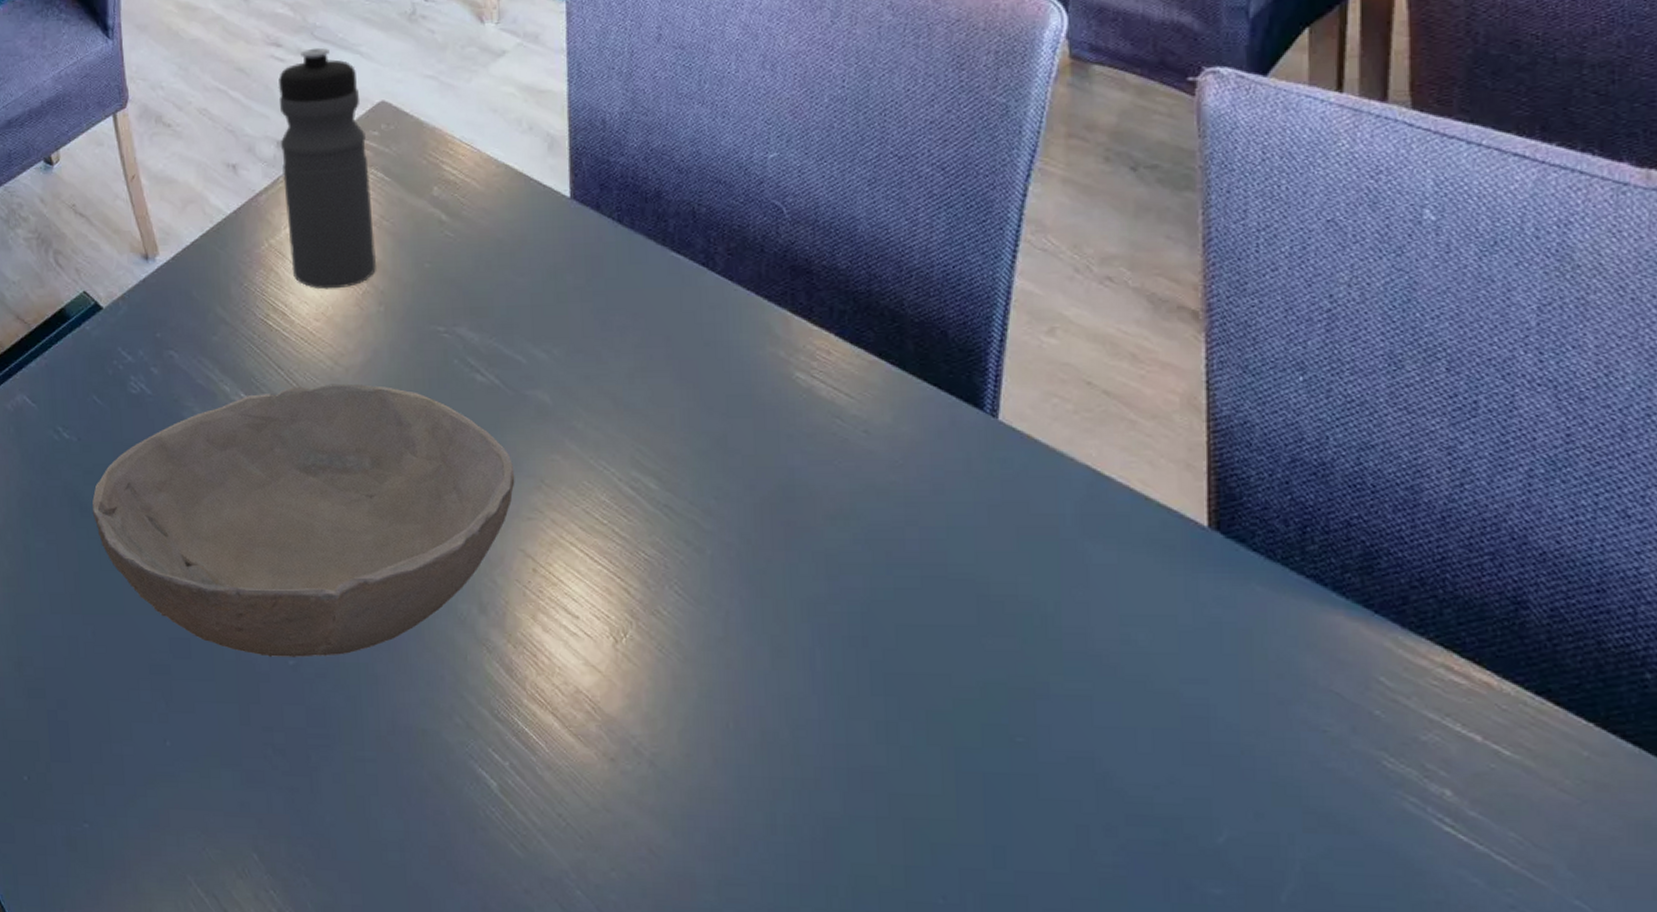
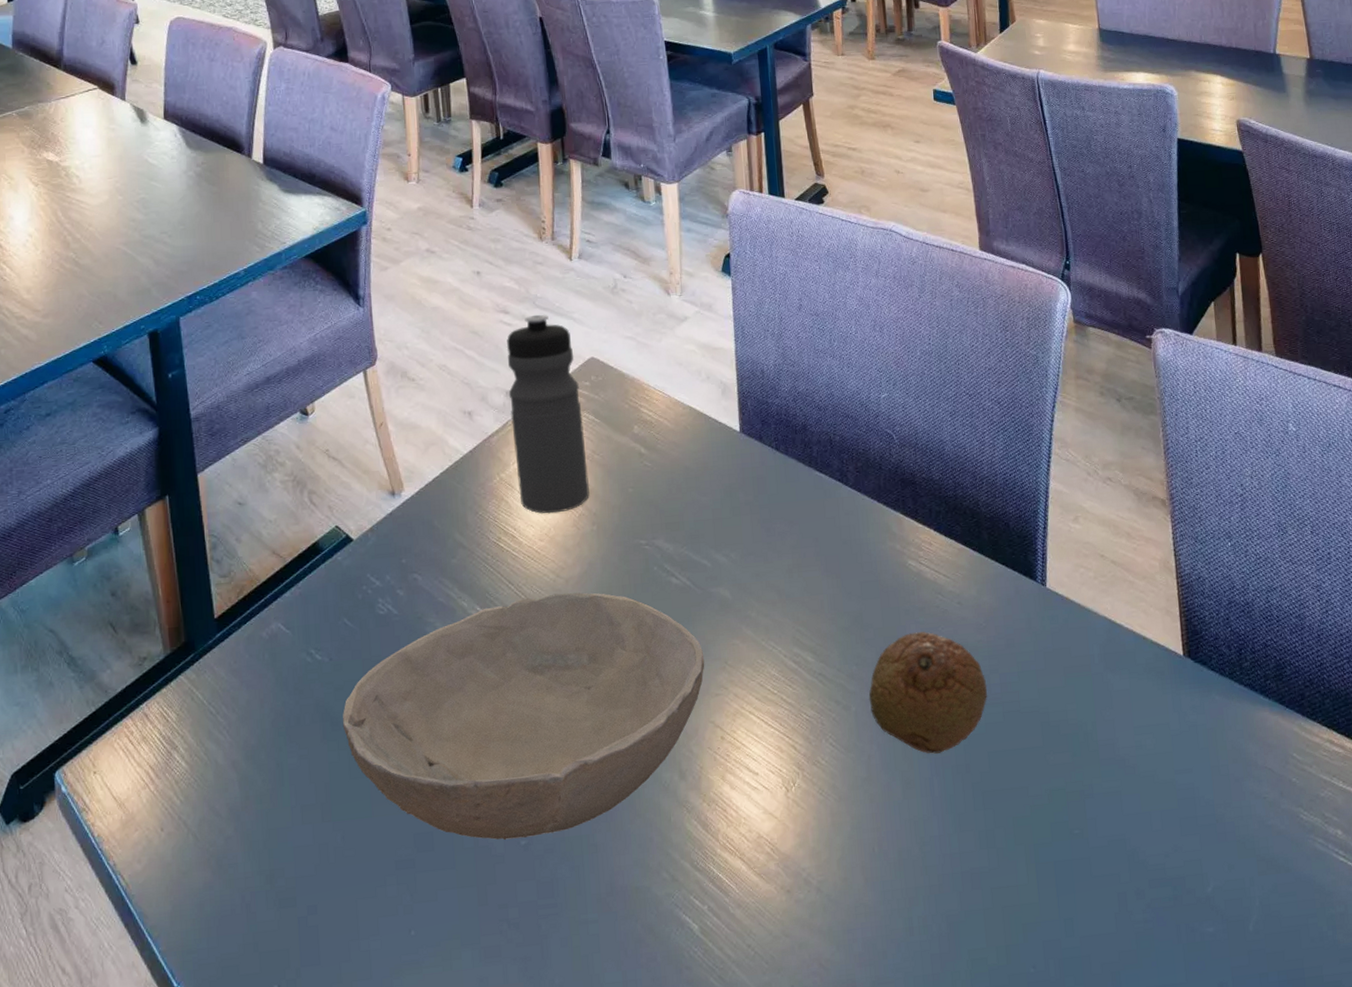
fruit: none [730,463,901,619] -> present [868,631,988,754]

